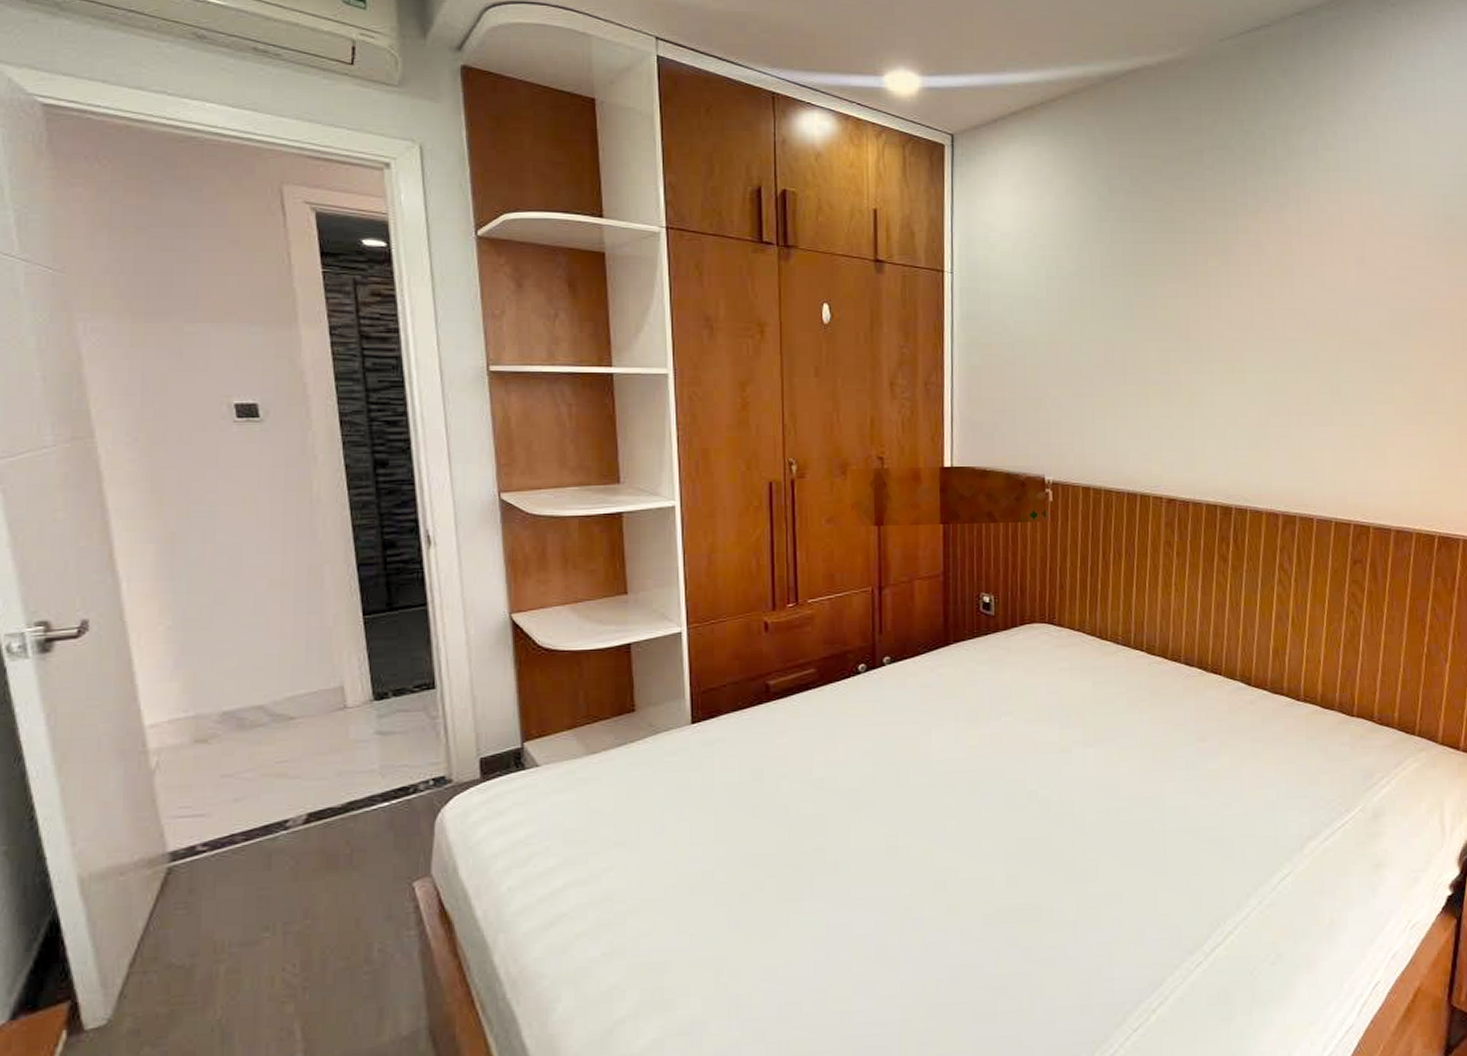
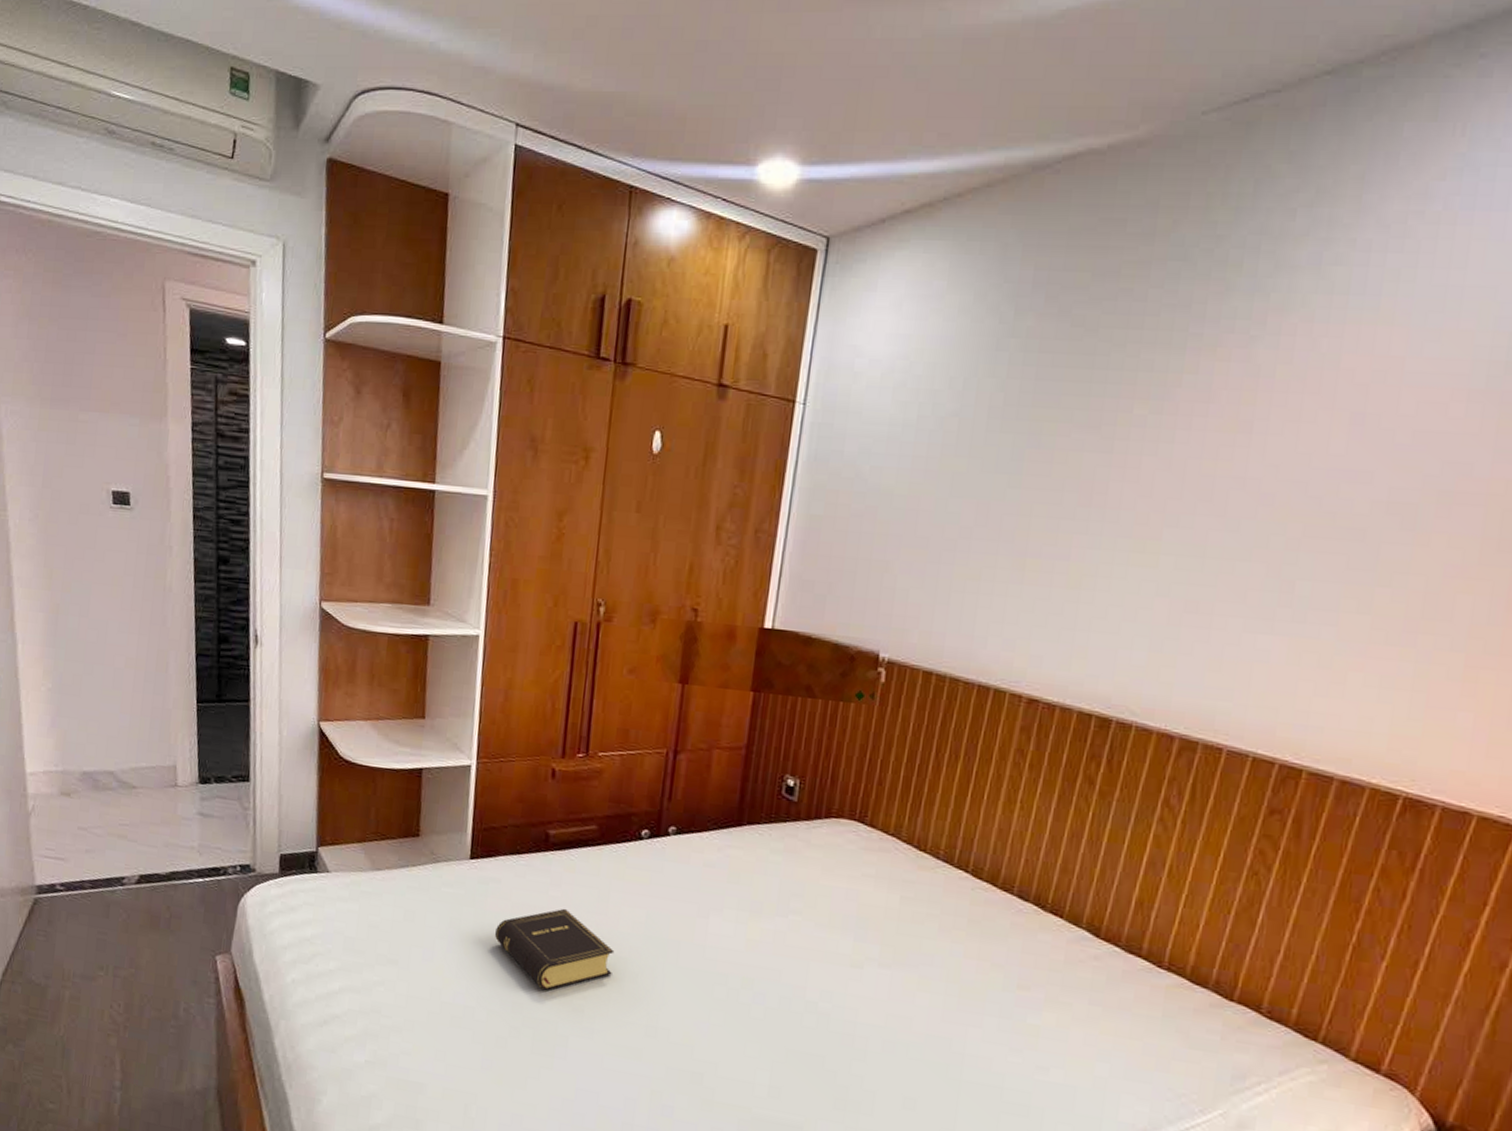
book: none [727,753,848,837] -> present [495,908,615,991]

